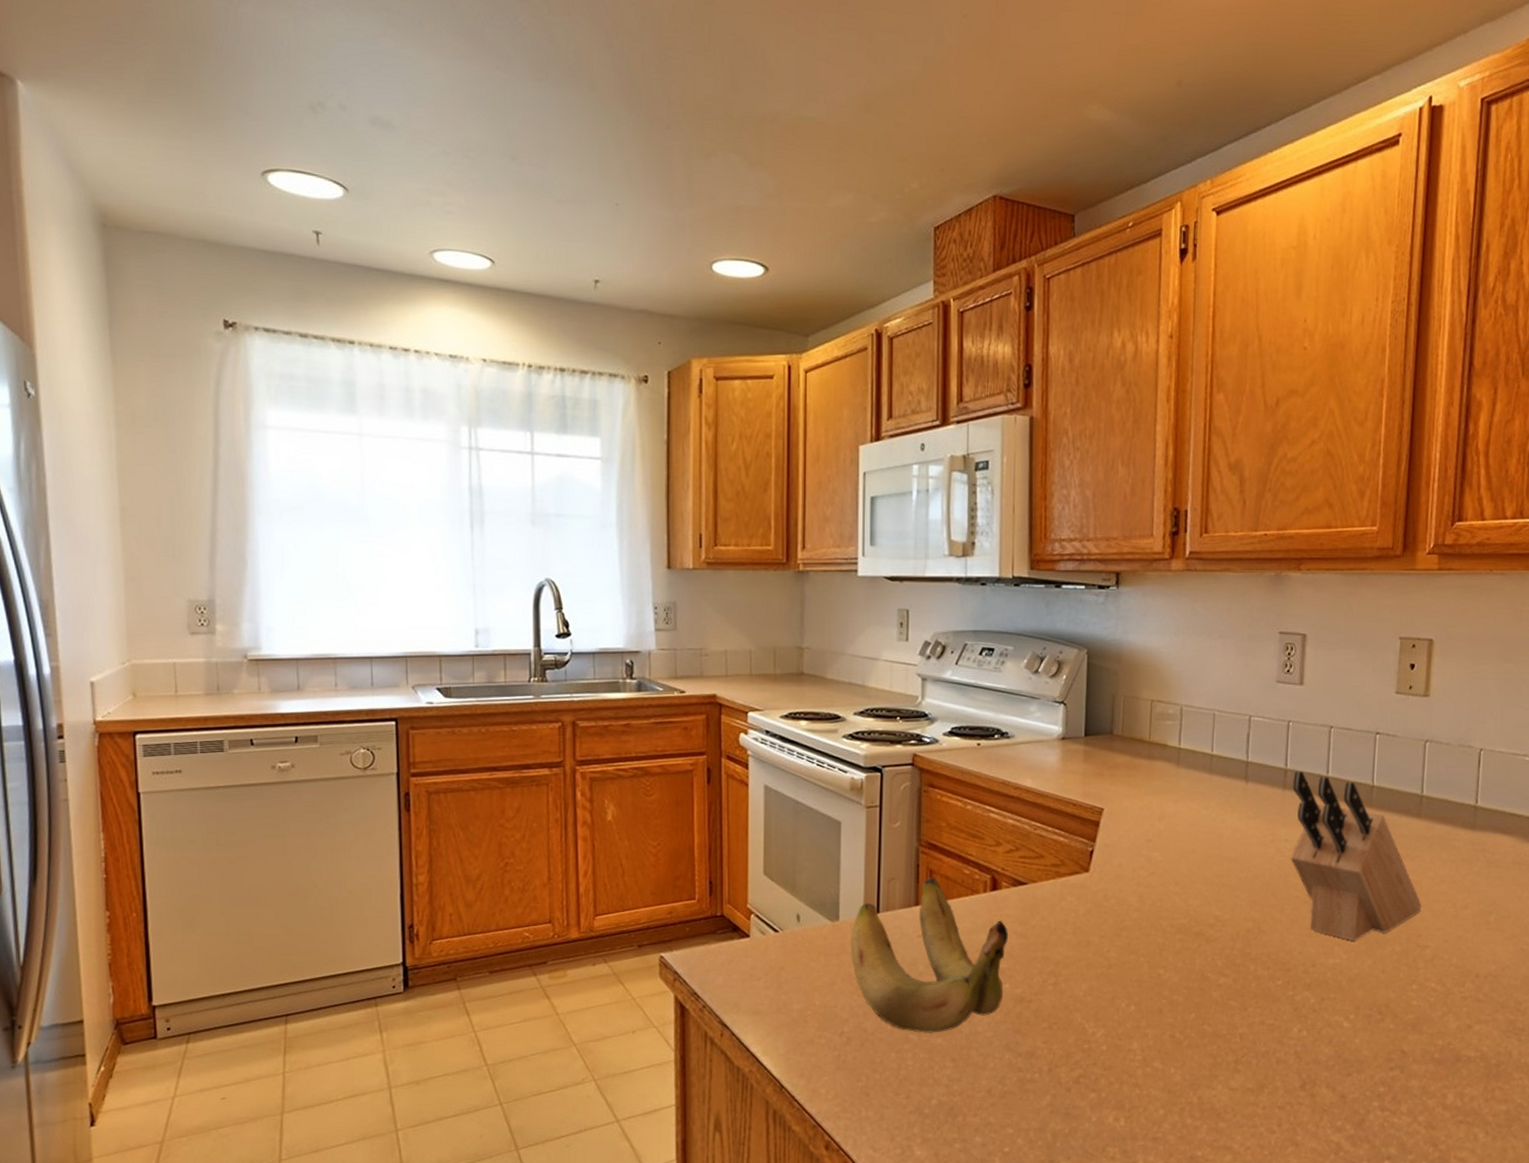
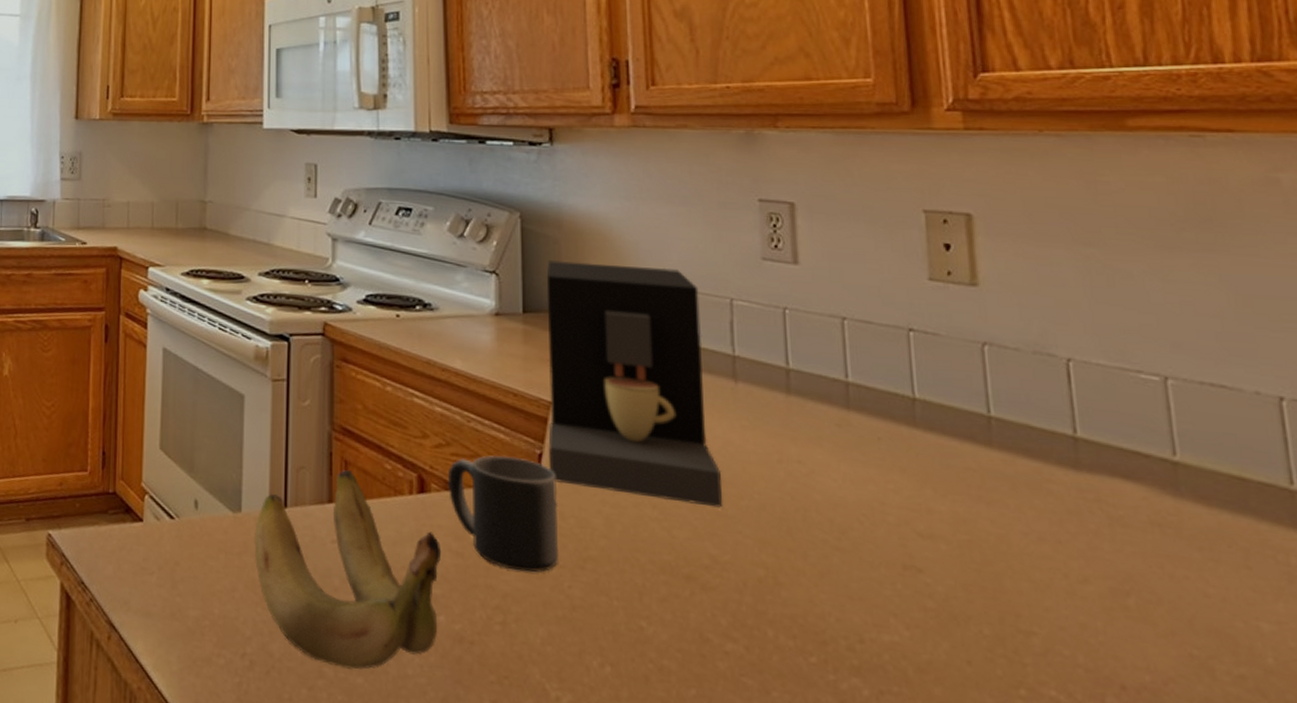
mug: none [1016,854,1104,943] -> present [448,455,558,573]
coffee maker: none [1098,690,1229,880] -> present [546,260,723,508]
knife block: present [1290,770,1422,941] -> none [798,371,1016,613]

